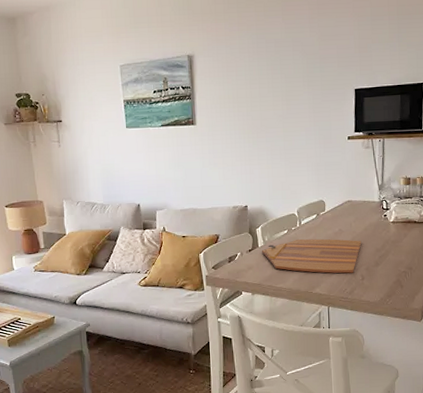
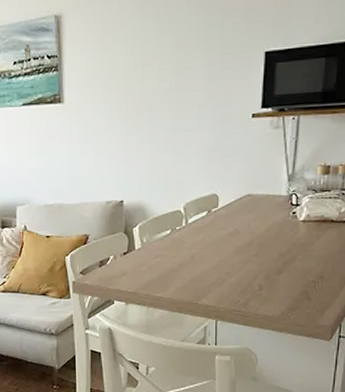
cutting board: present [261,238,362,274] -> none [138,240,262,282]

